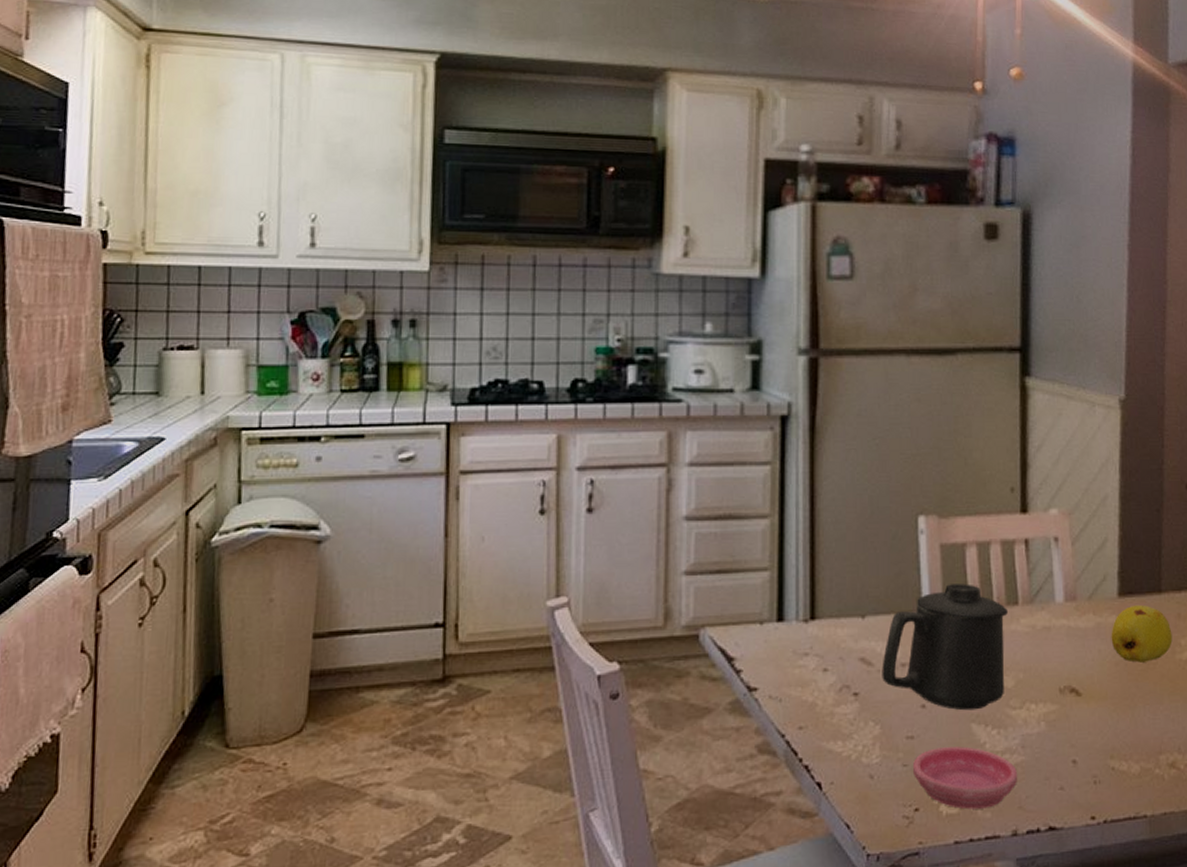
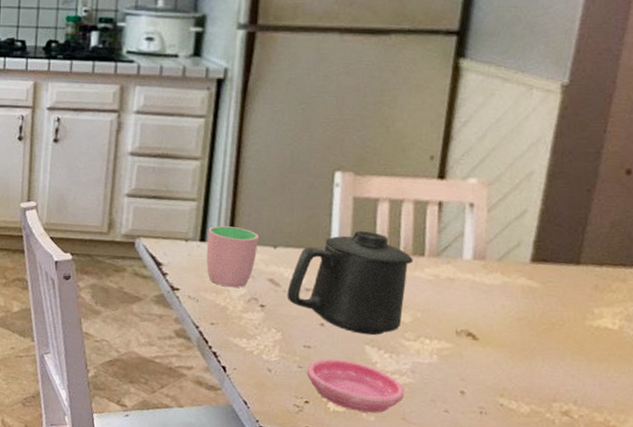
cup: none [785,598,844,677] -> present [206,225,259,288]
fruit: present [1111,604,1173,663] -> none [516,271,586,323]

